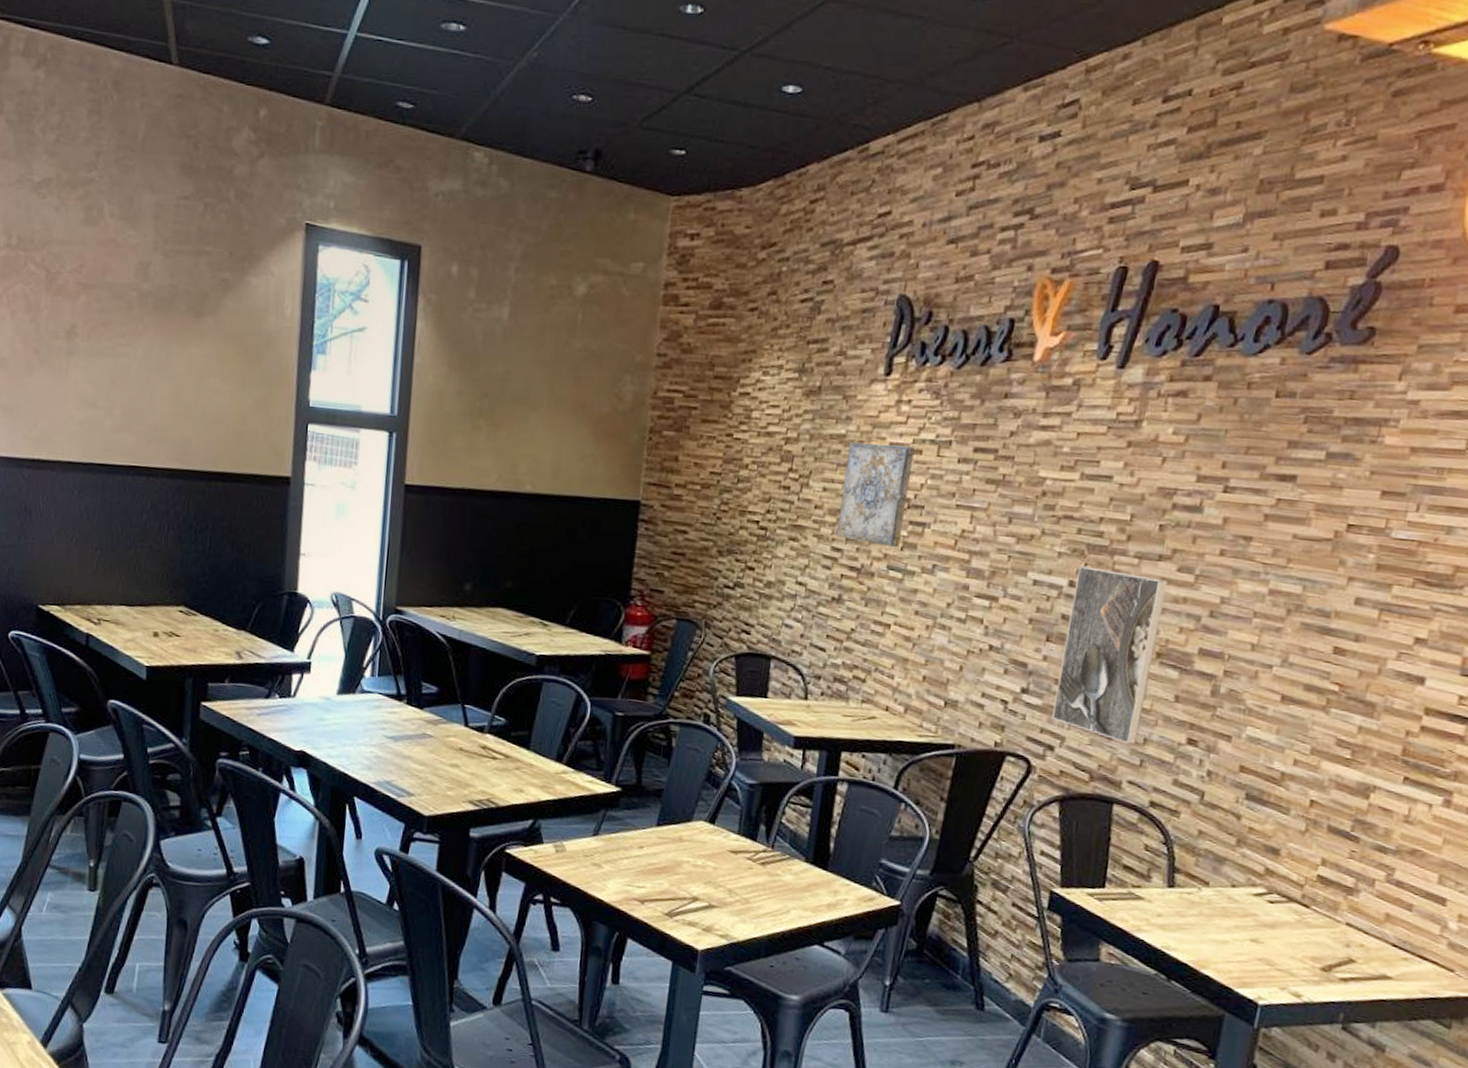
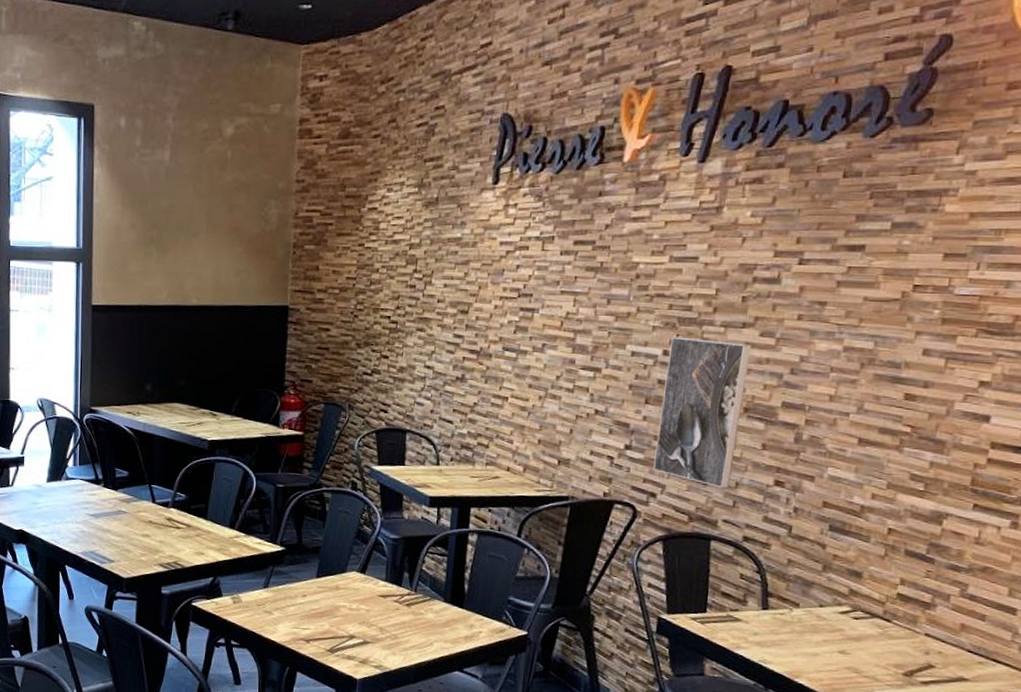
wall art: present [835,442,915,547] -> none [457,243,522,331]

